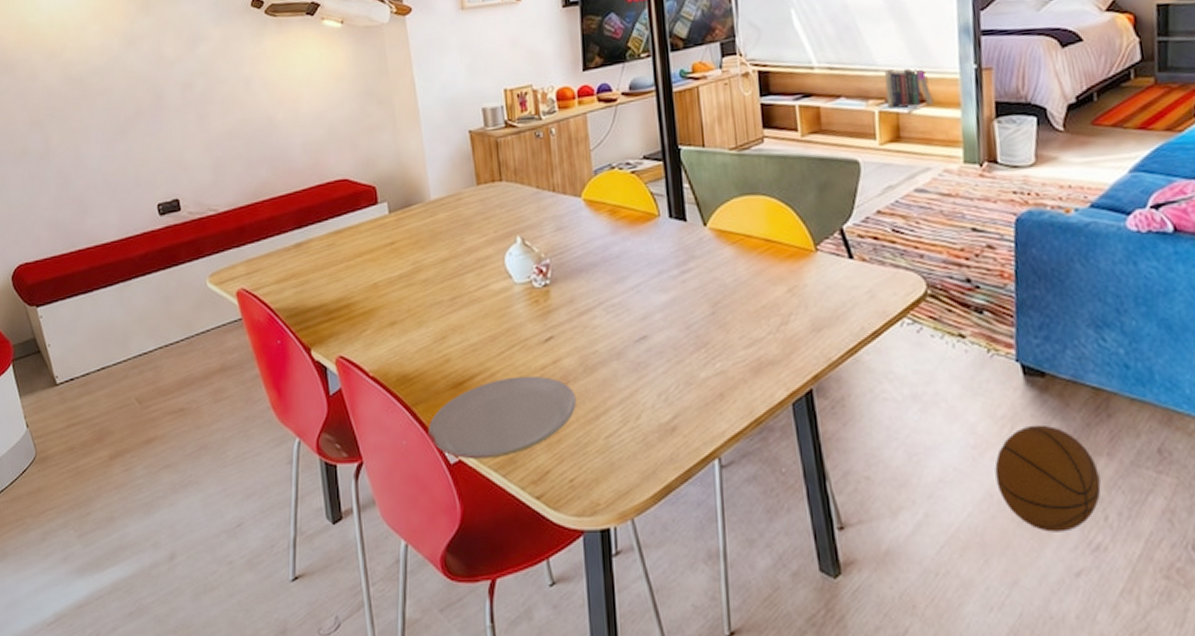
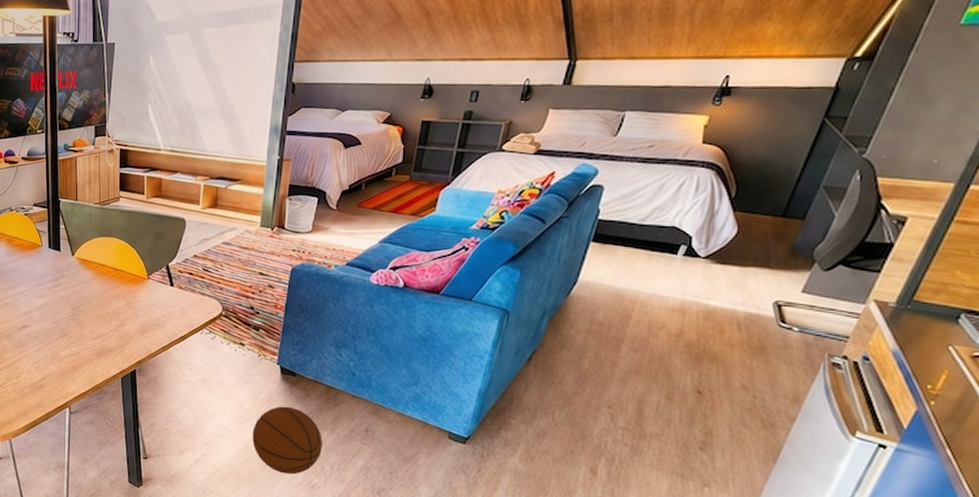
books: present [884,67,934,109] -> none [210,155,245,184]

